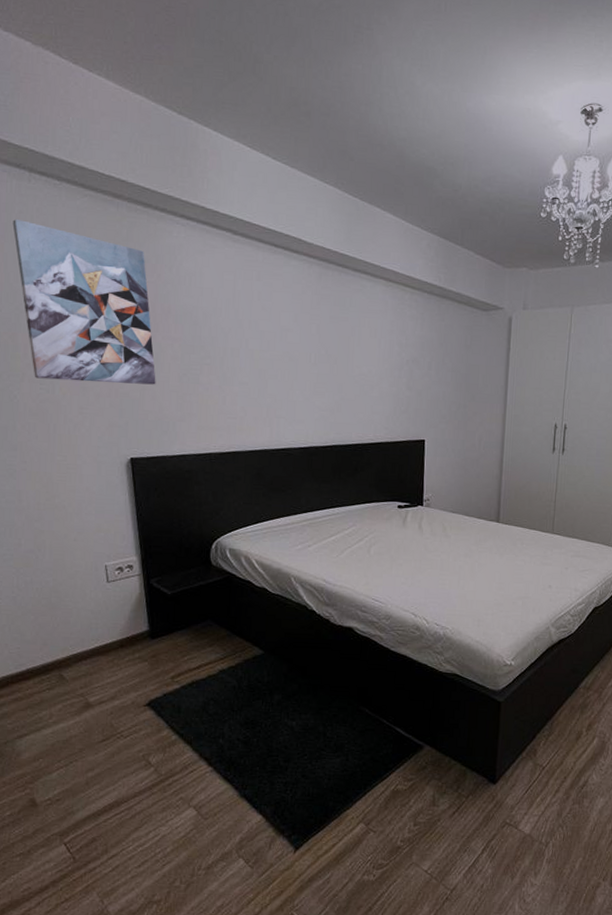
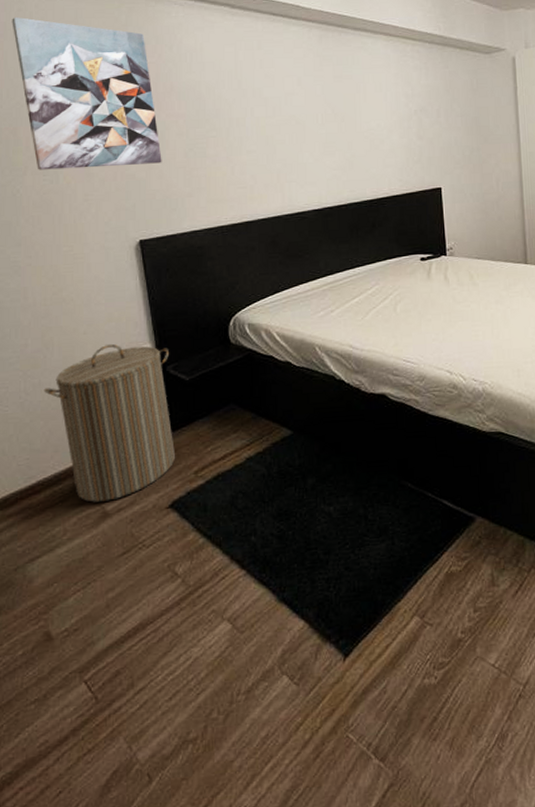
laundry hamper: none [35,553,154,694] -> present [43,344,175,502]

